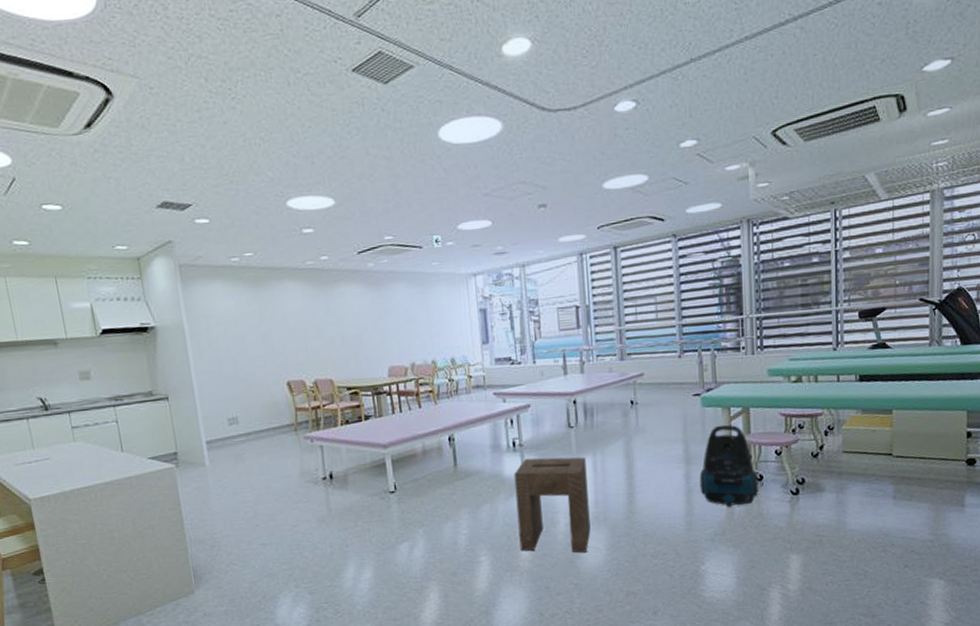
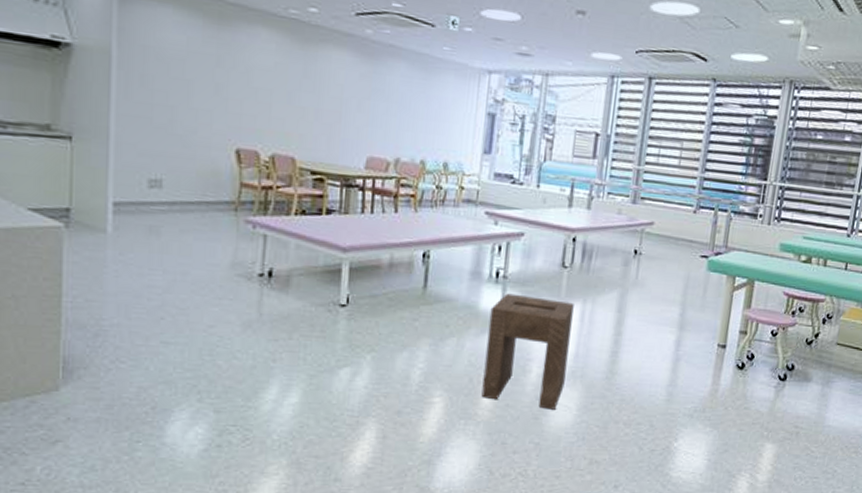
vacuum cleaner: present [699,424,759,507] -> none [688,293,750,384]

